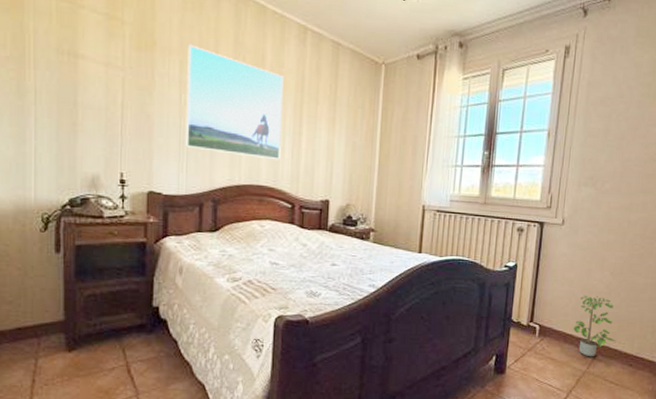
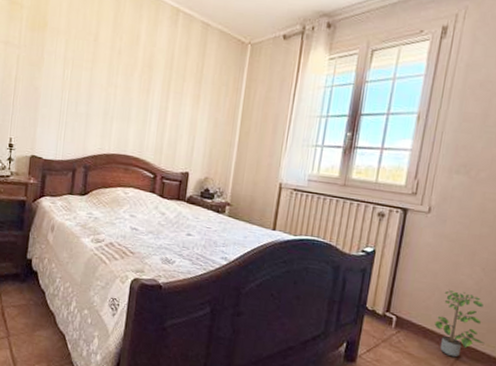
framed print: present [185,44,284,160] -> none [64,25,155,133]

